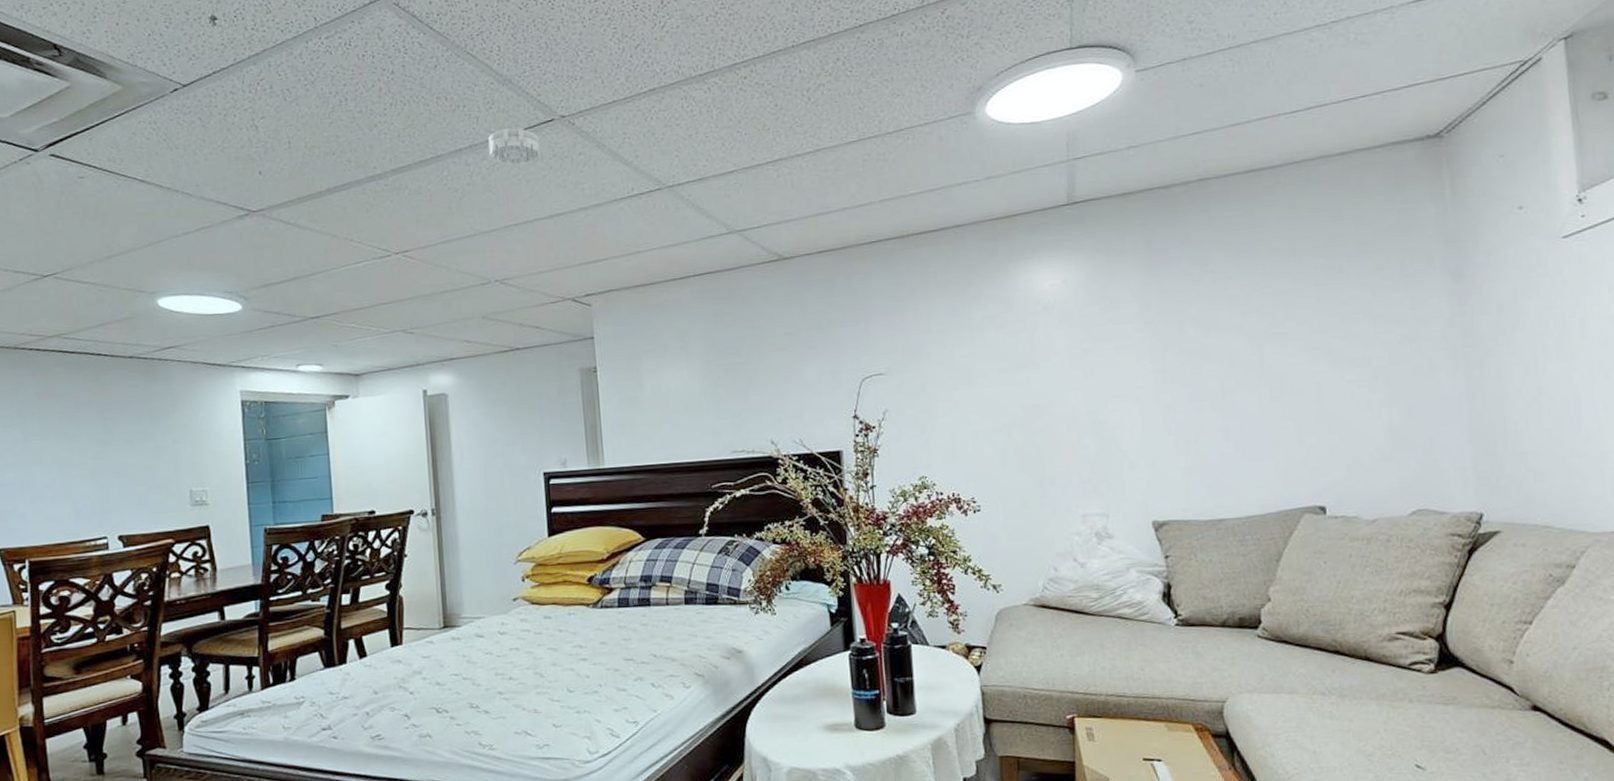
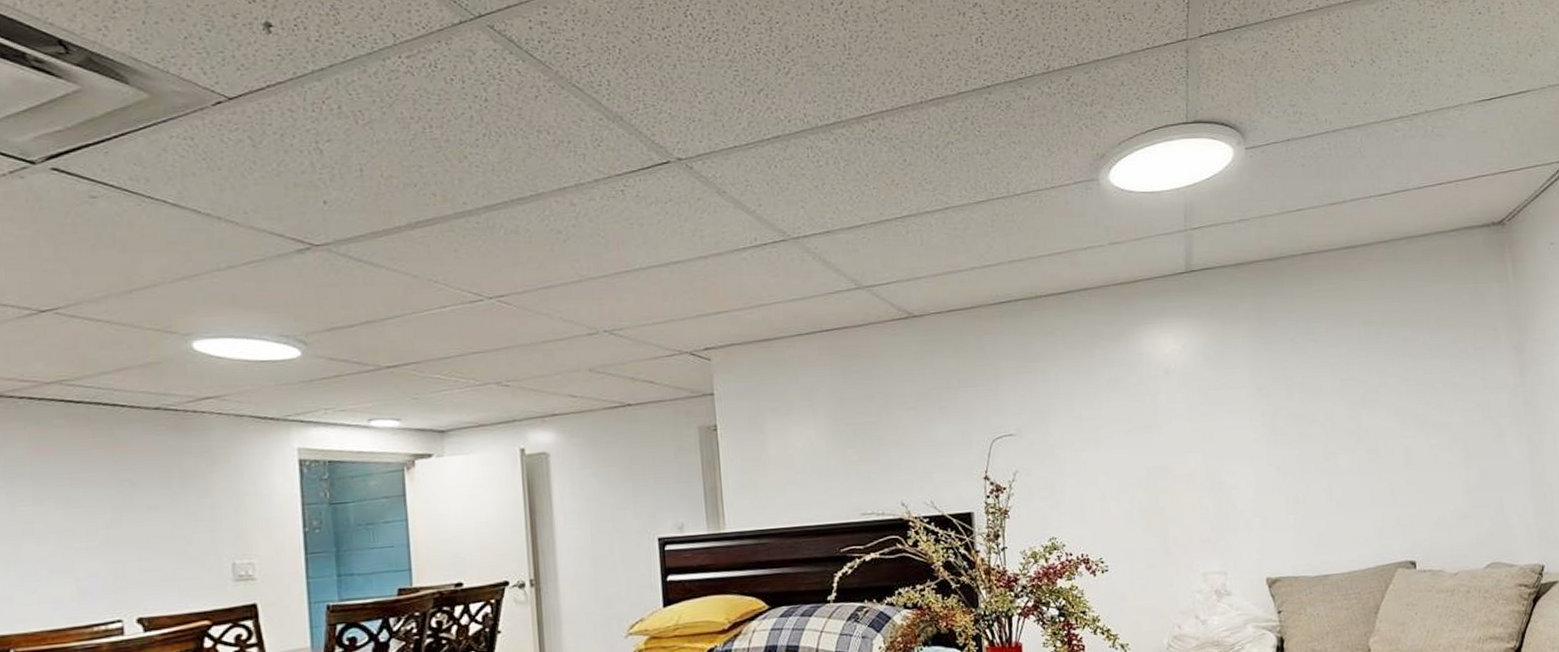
smoke detector: present [488,127,540,165] -> none [596,168,655,208]

